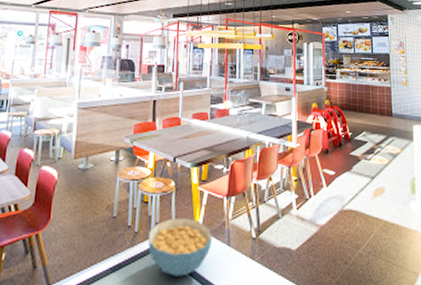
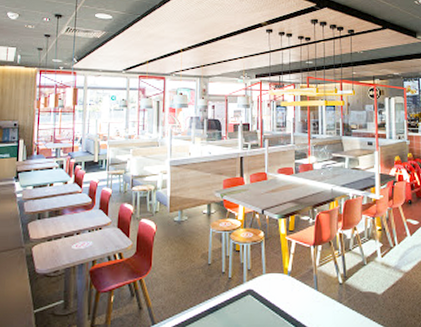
cereal bowl: present [148,218,212,276] -> none [242,265,301,317]

